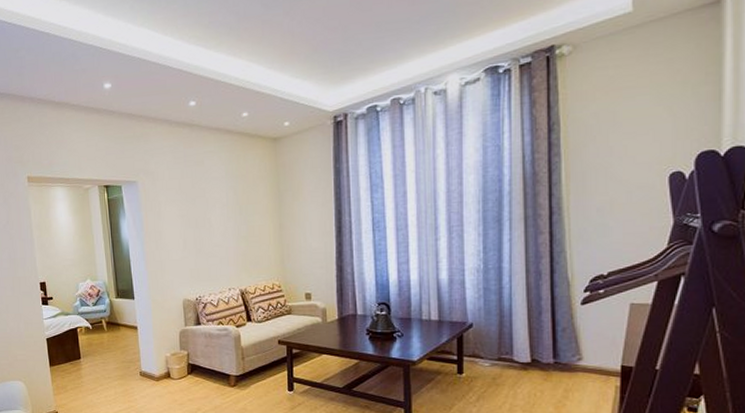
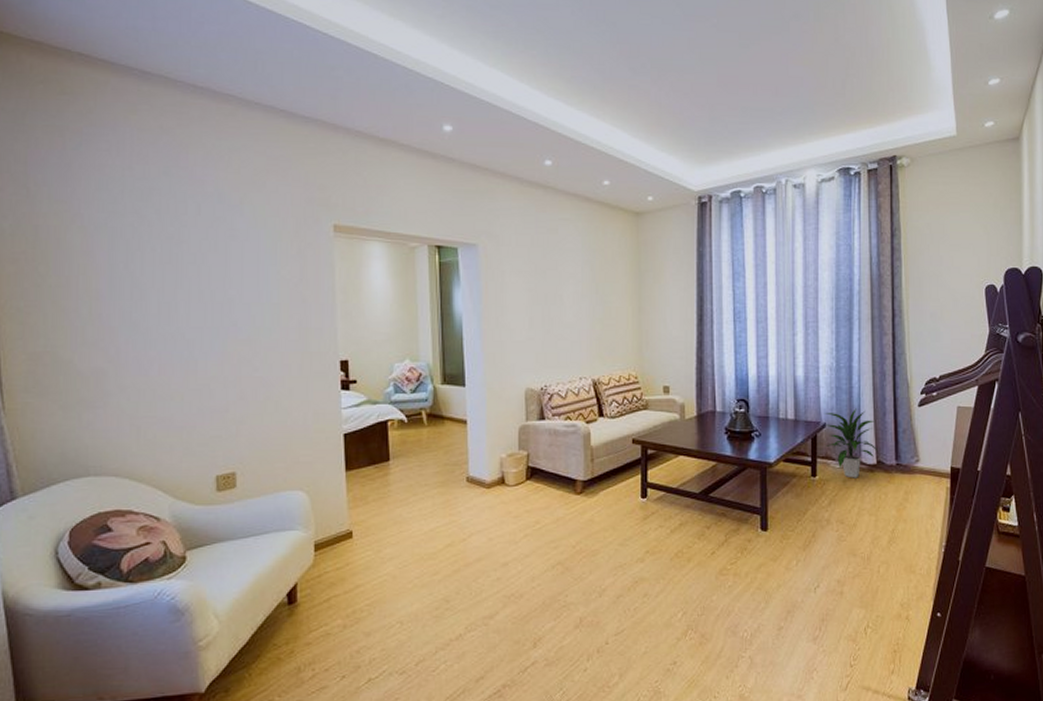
indoor plant: none [471,307,532,376] -> present [825,407,878,478]

